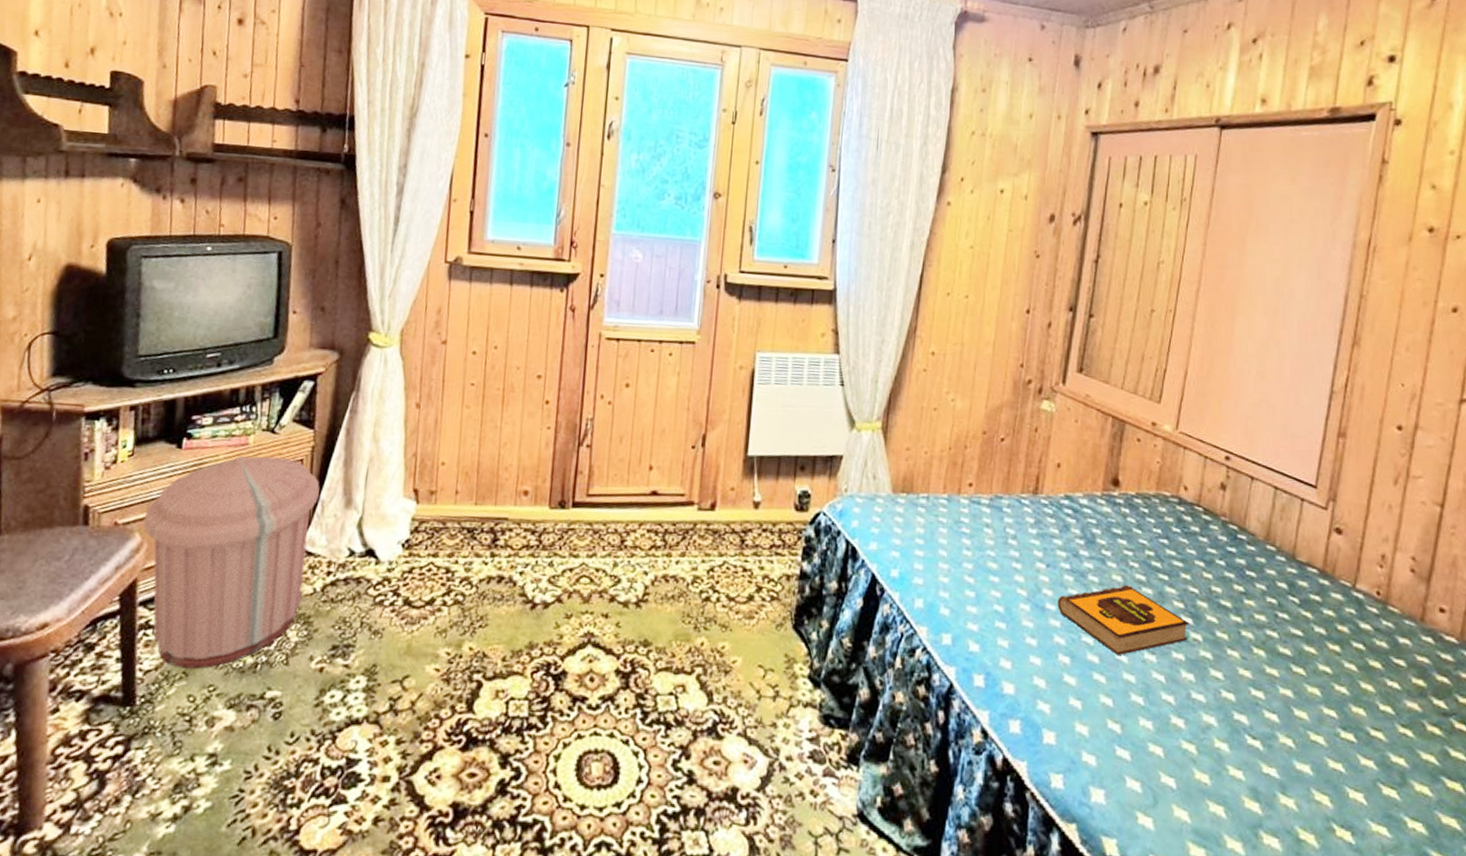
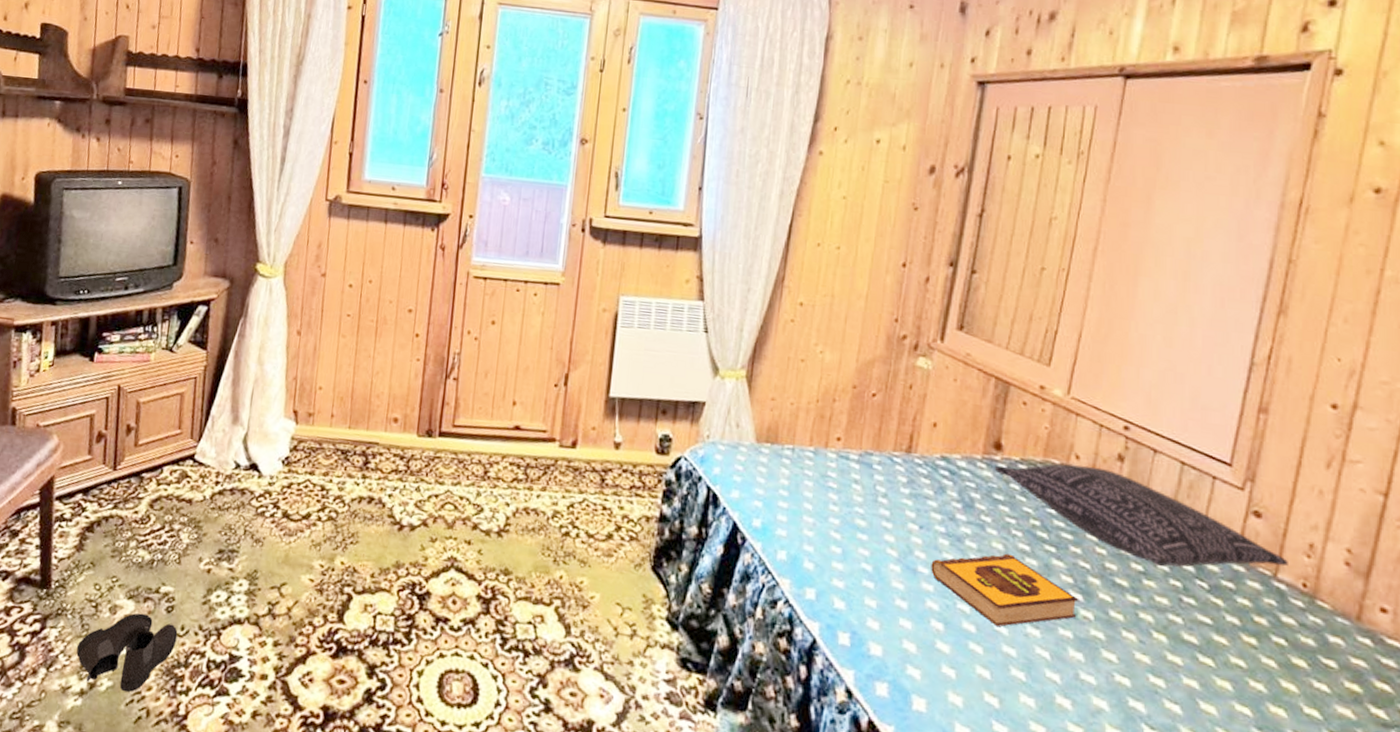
trash can: present [144,456,320,669] -> none [61,371,211,562]
boots: none [167,723,287,812] -> present [76,612,178,693]
pillow: none [1114,495,1365,585] -> present [995,464,1288,567]

